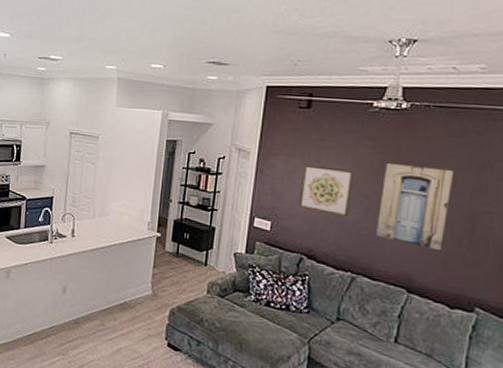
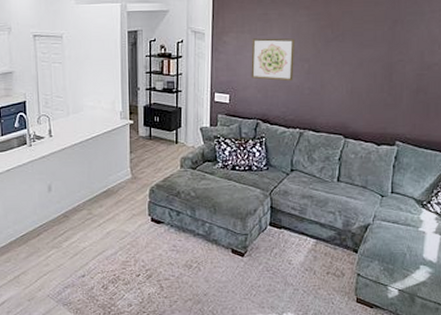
wall art: present [376,163,455,250] -> none [317,27,374,98]

